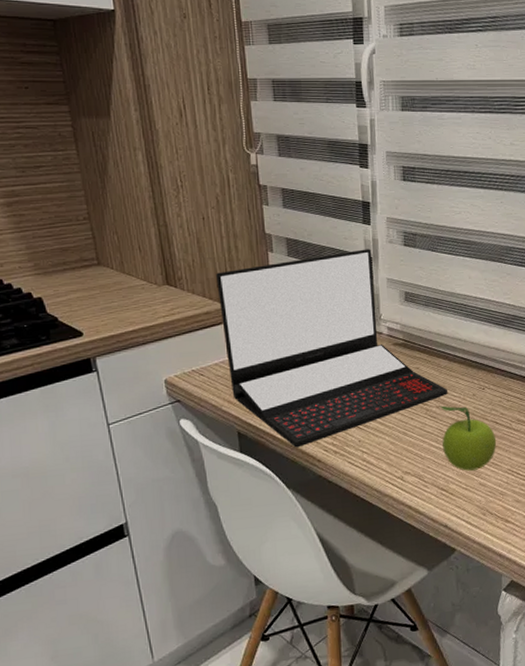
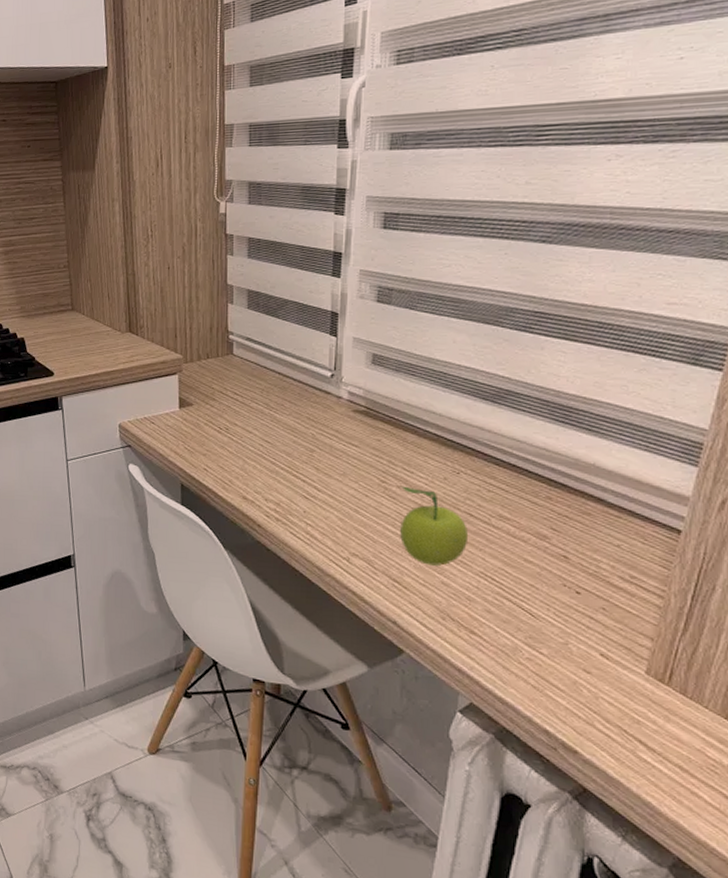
laptop: present [216,249,448,448] -> none [175,304,412,509]

